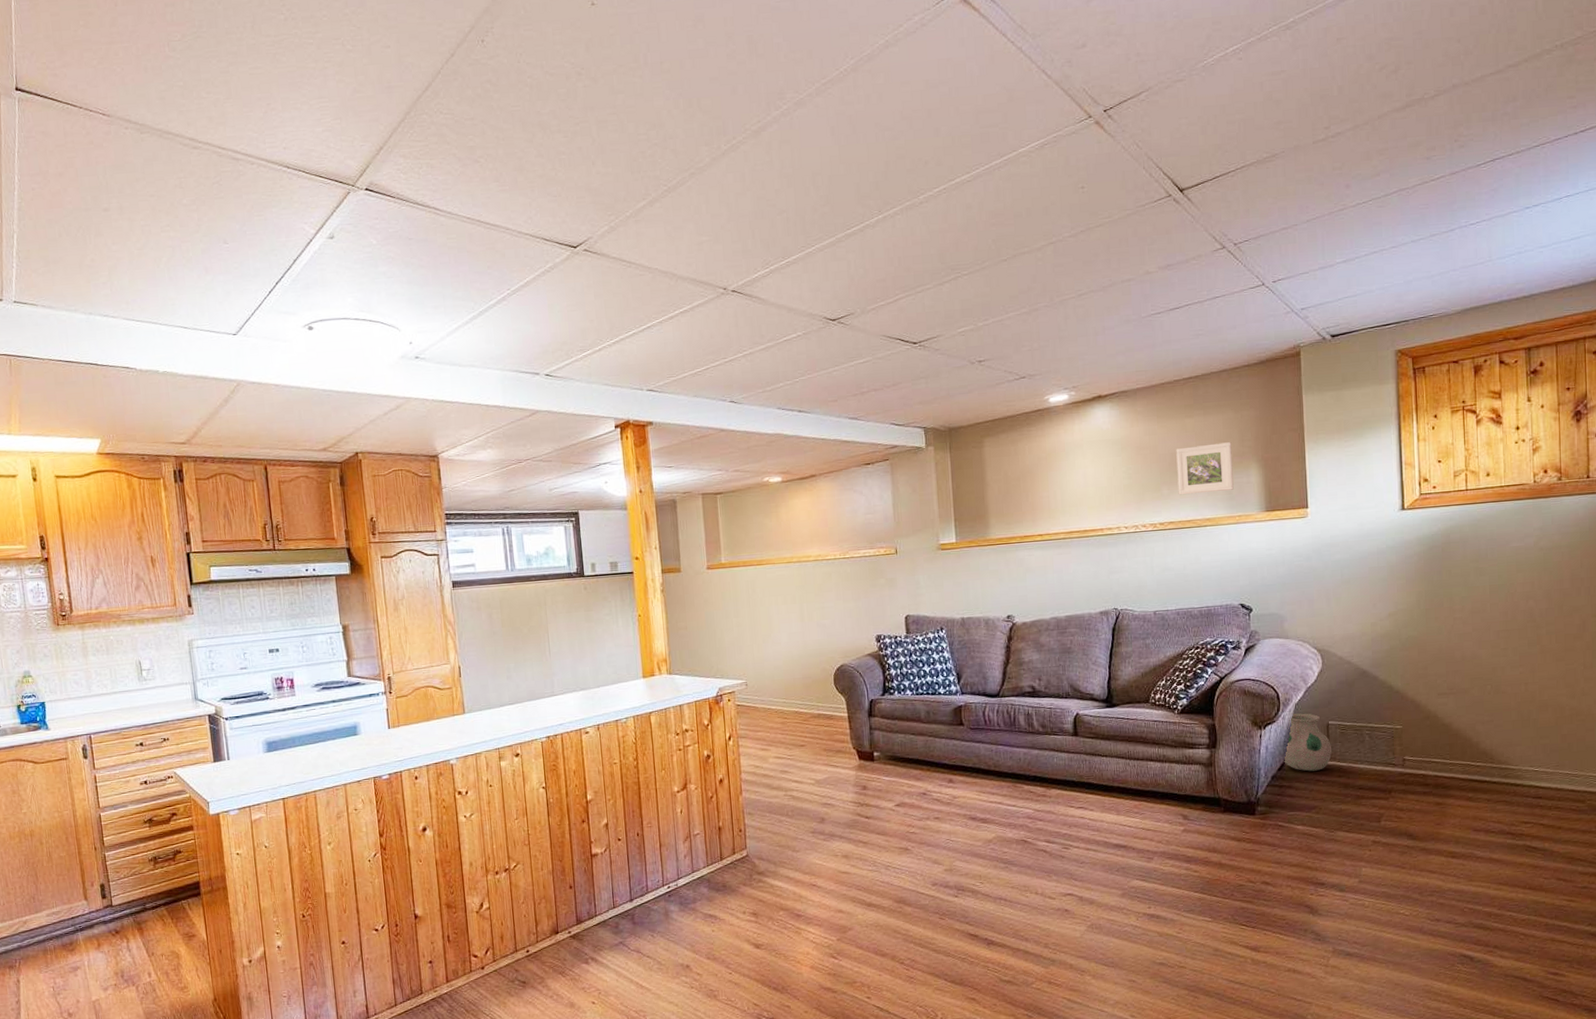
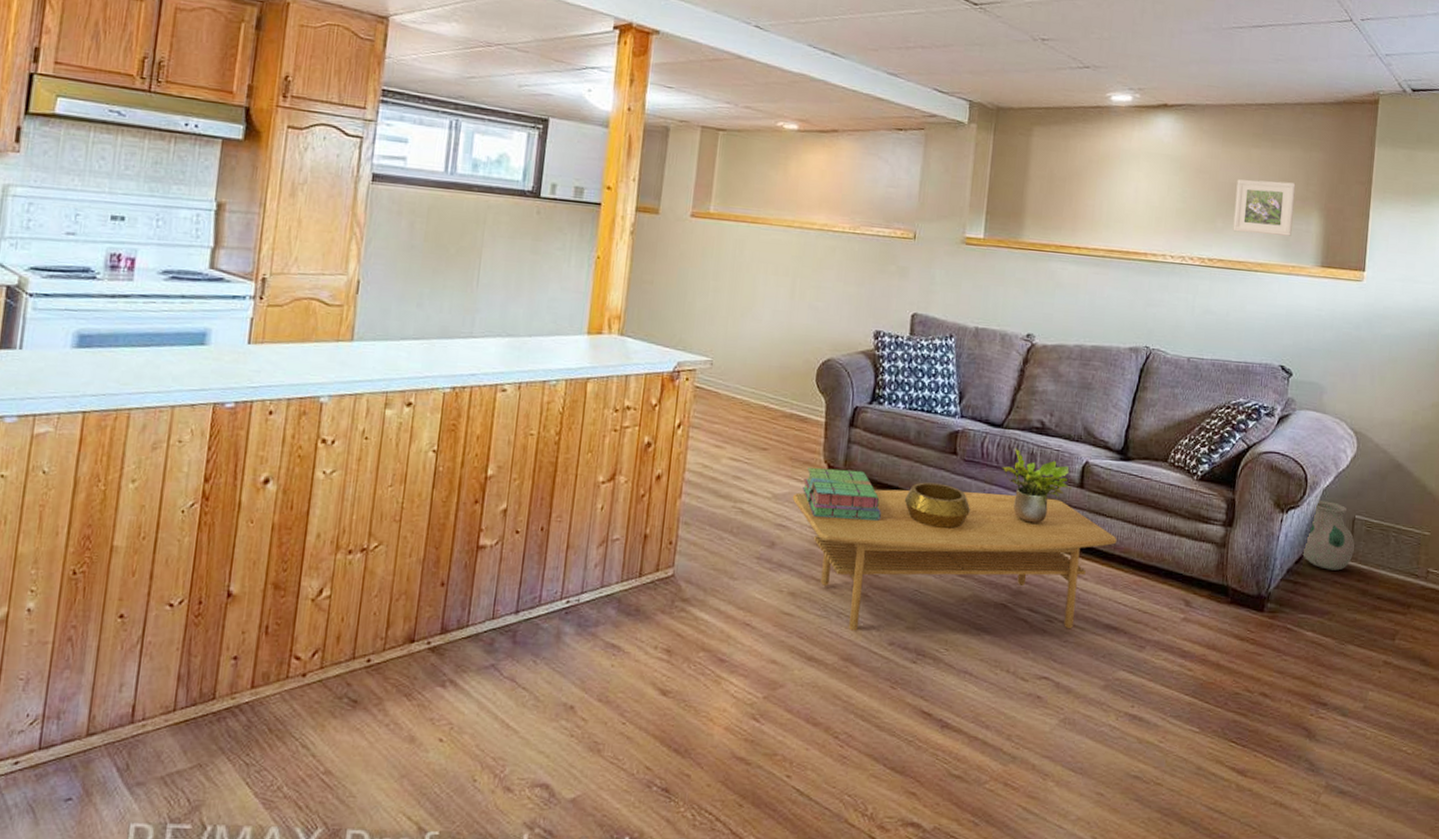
coffee table: none [832,748,1114,879] -> present [792,489,1117,631]
stack of books: none [839,750,908,794] -> present [803,467,881,521]
decorative bowl: none [925,750,982,788] -> present [904,482,970,530]
potted plant: none [1004,711,1067,771] -> present [1002,448,1072,523]

